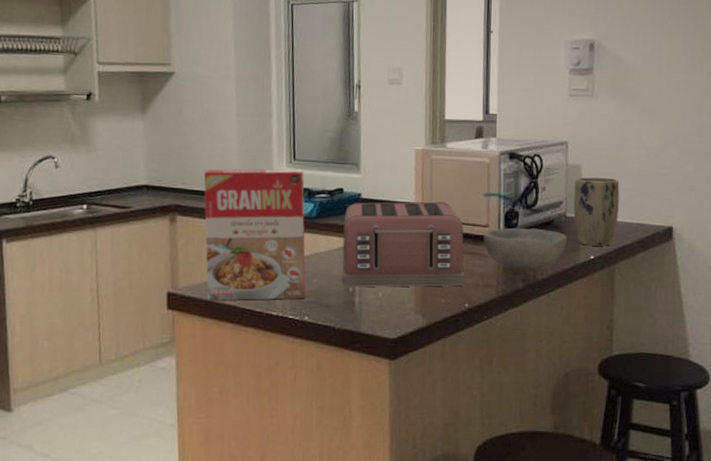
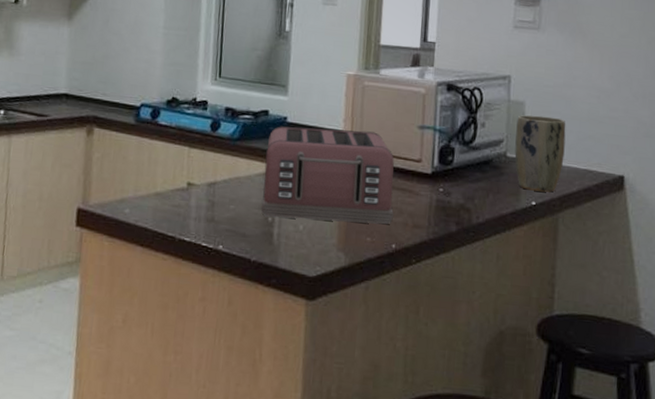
cereal box: present [203,168,306,301] -> none [118,82,229,226]
bowl: present [483,227,567,270] -> none [415,164,507,213]

